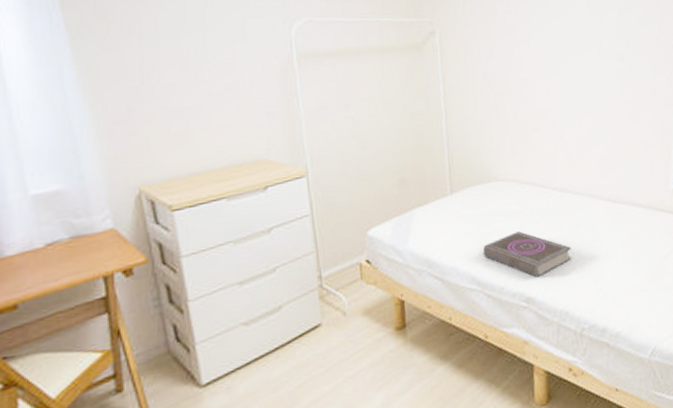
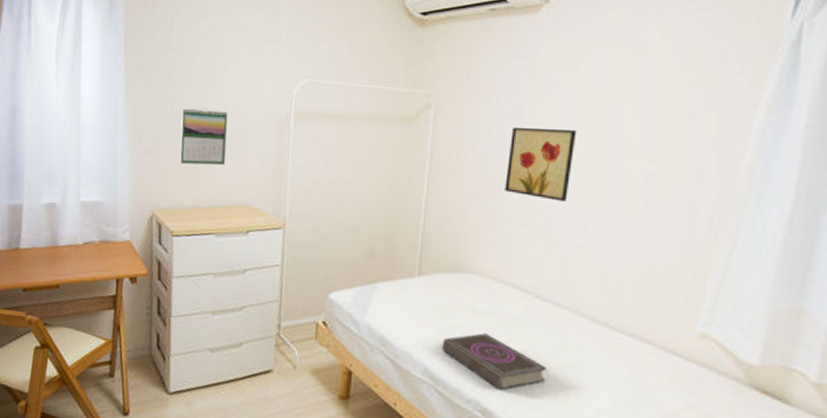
calendar: none [156,61,225,127] -> present [179,108,228,166]
wall art: none [509,40,564,104] -> present [505,126,577,201]

